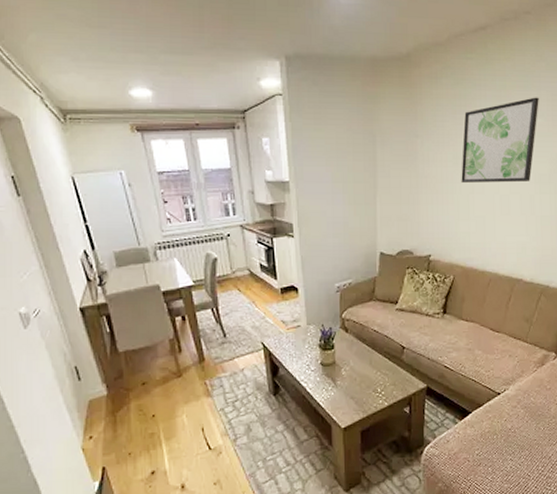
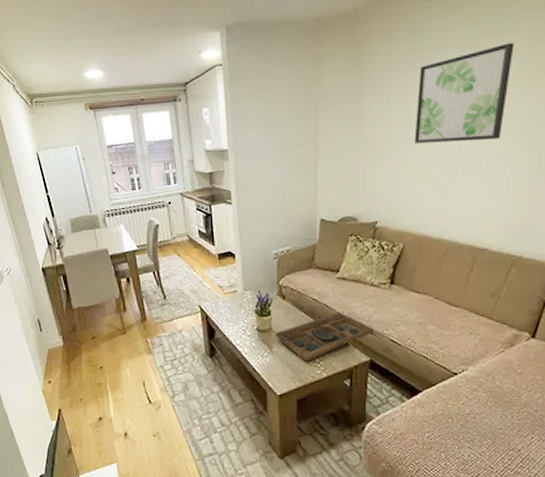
decorative tray: none [338,342,430,393] -> present [274,311,374,362]

